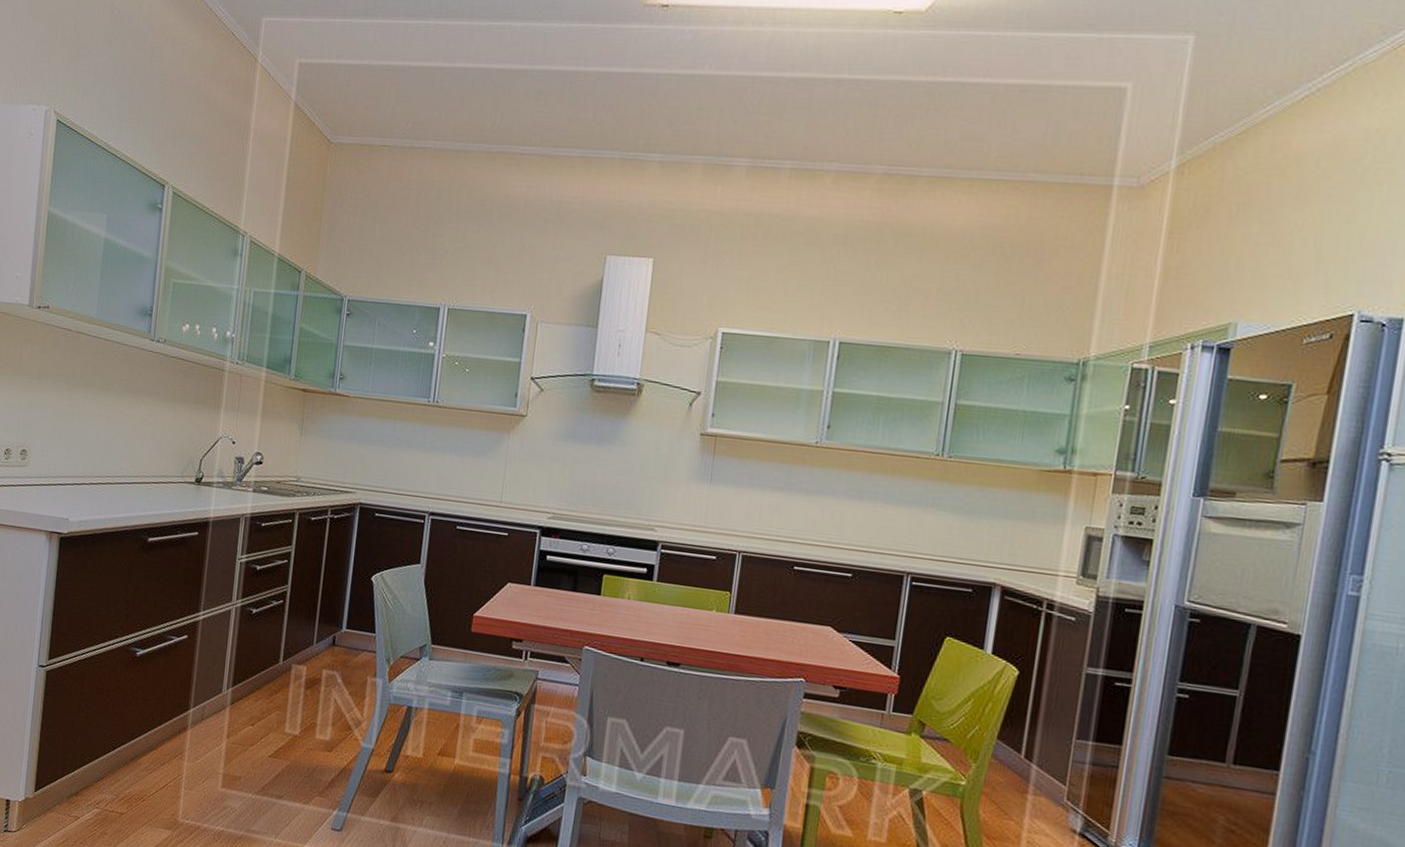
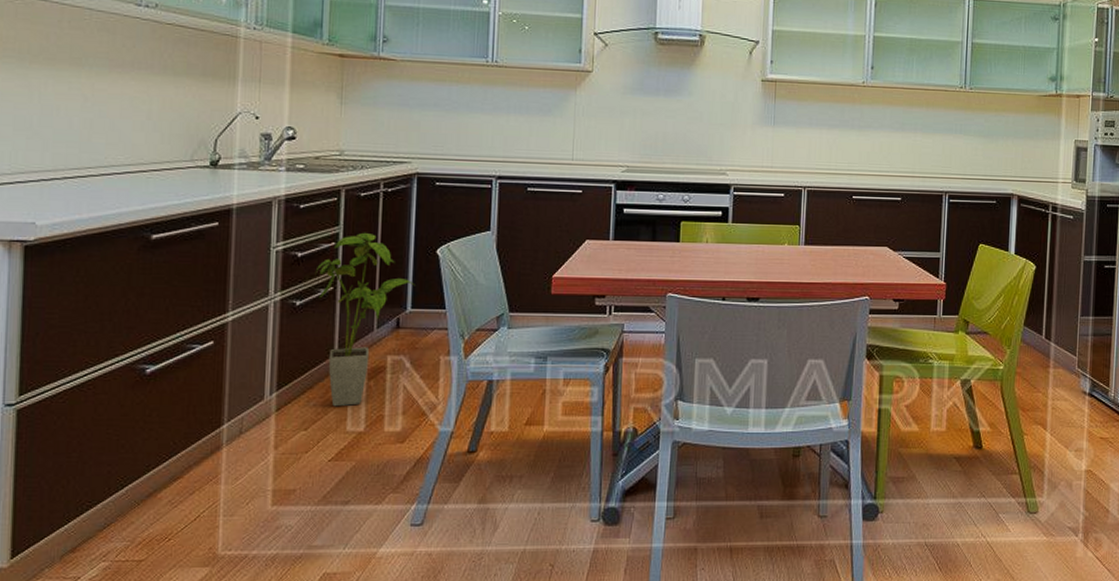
house plant: none [269,553,351,710] -> present [315,232,415,407]

